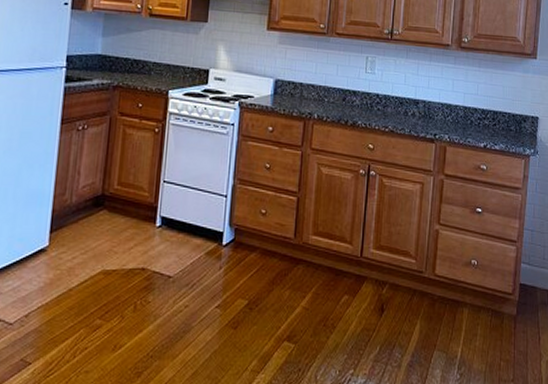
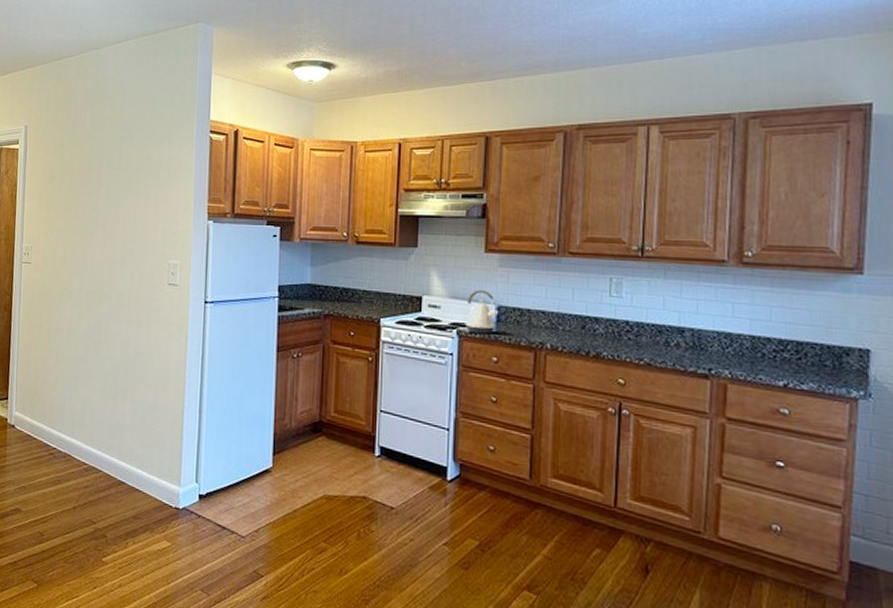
kettle: none [246,64,275,106] -> present [464,289,498,334]

